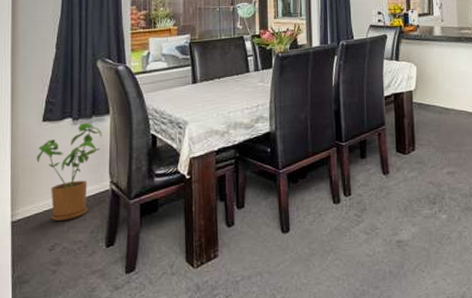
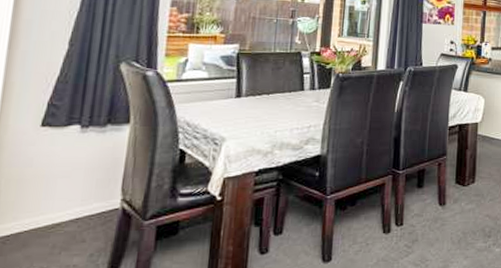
house plant: present [36,122,102,221] -> none [27,131,118,241]

